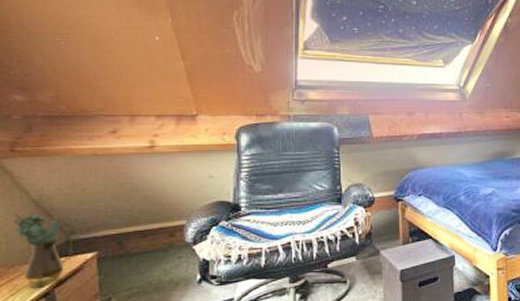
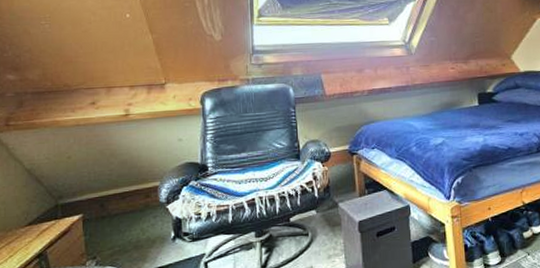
vase: present [14,212,64,288] -> none [10,180,54,249]

